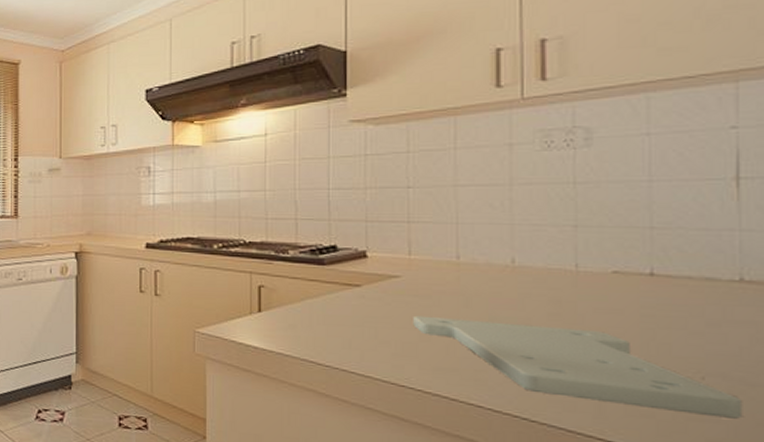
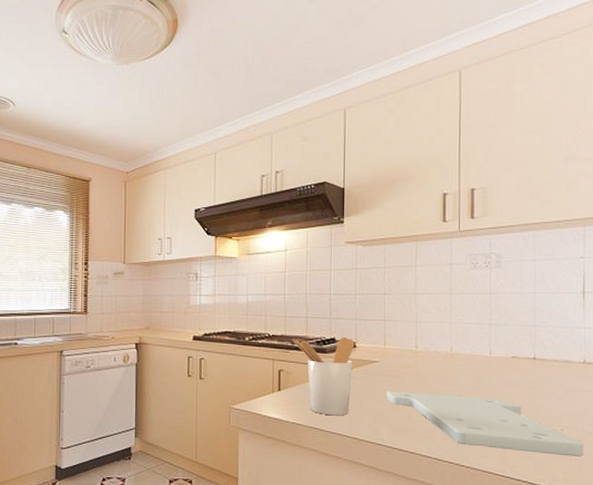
utensil holder: none [276,245,365,347] -> present [292,337,355,416]

